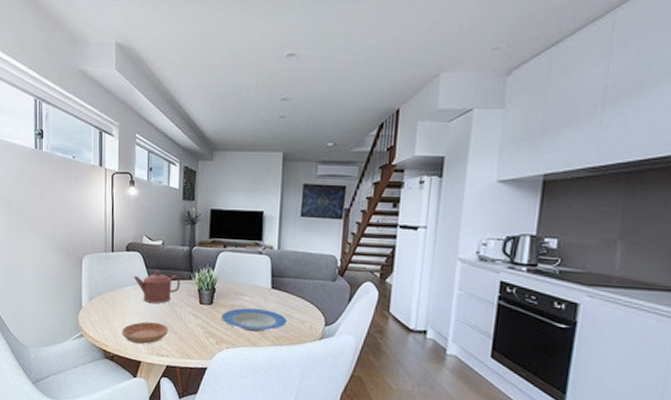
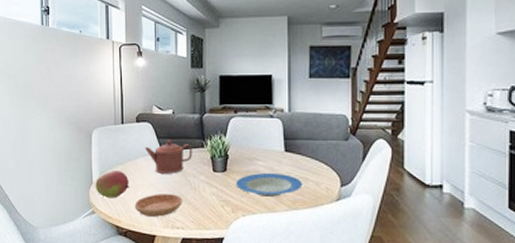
fruit: none [84,297,118,324] -> present [95,171,130,199]

